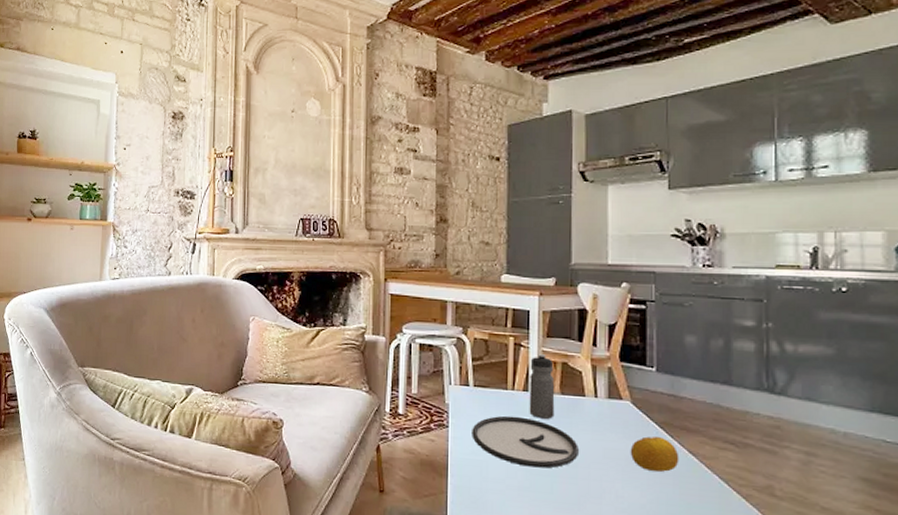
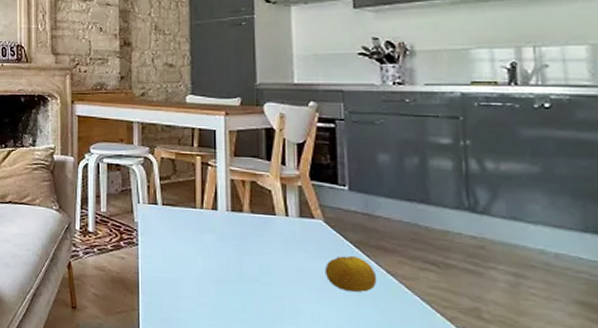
plate: present [472,415,580,468] -> none [162,234,272,287]
water bottle: present [529,354,555,419] -> none [218,173,245,237]

